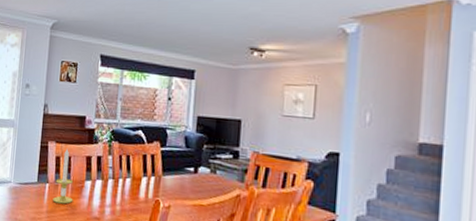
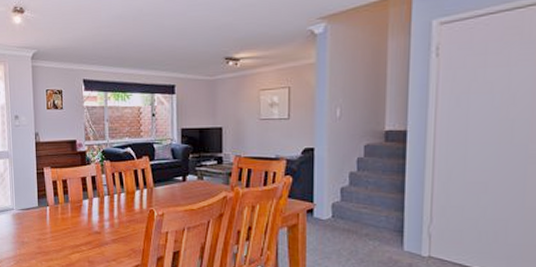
candle: present [52,148,74,204] -> none [54,172,74,224]

